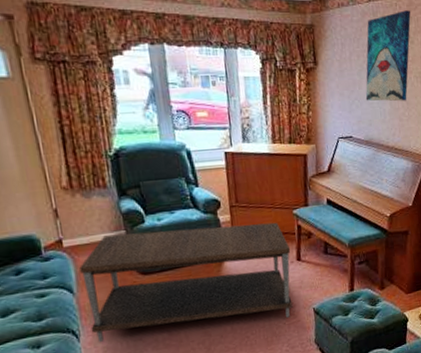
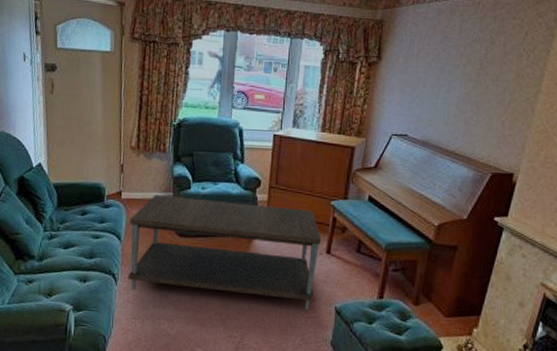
wall art: present [365,10,411,102] -> none [429,9,495,104]

